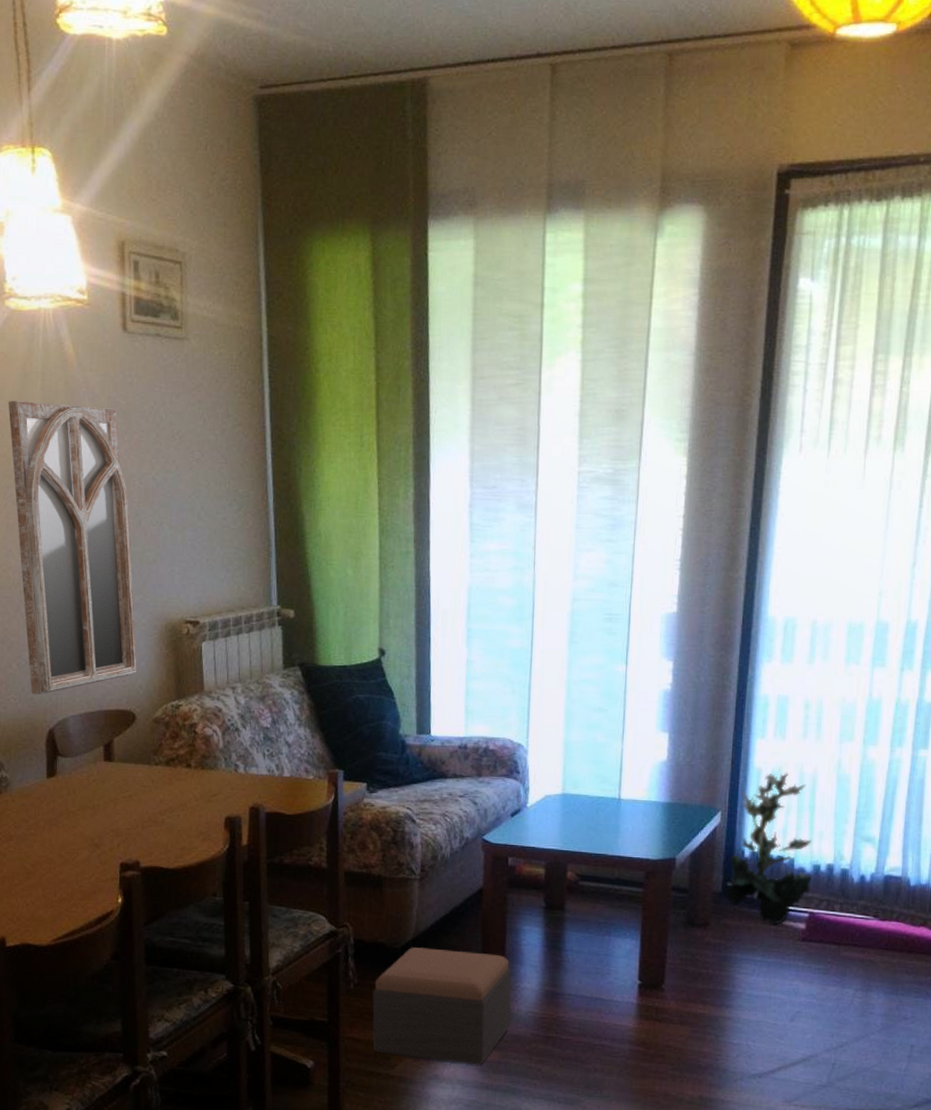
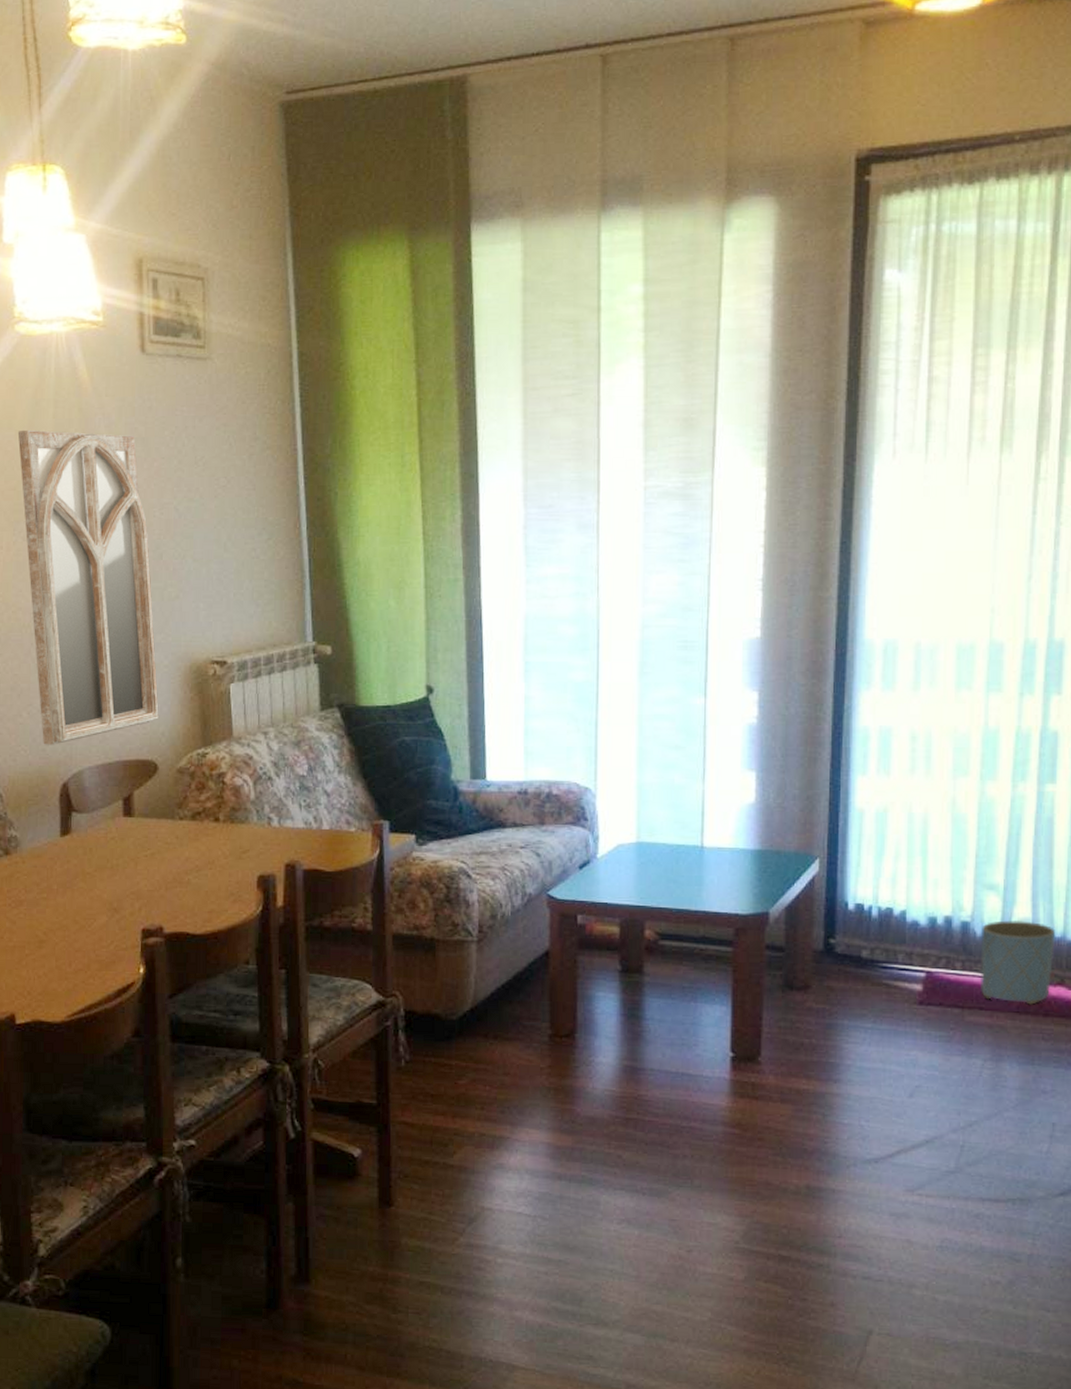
footstool: present [372,947,512,1065] -> none [426,1018,586,1152]
decorative plant: present [726,772,813,925] -> none [828,813,929,987]
planter: none [855,869,921,943] -> present [981,920,1055,1005]

